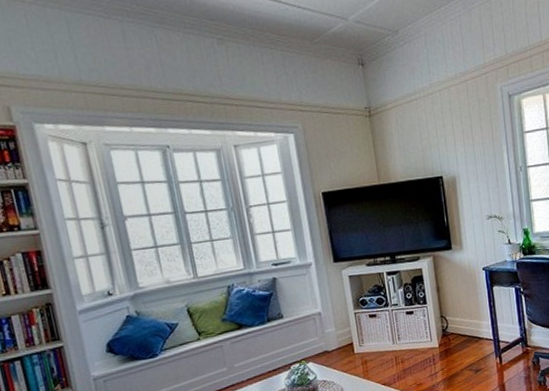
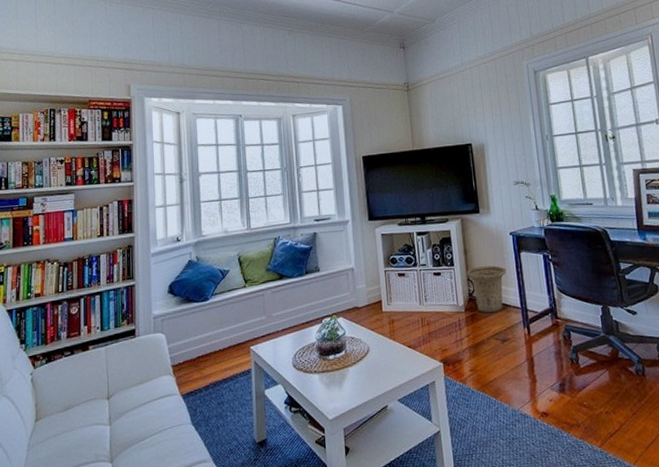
basket: none [440,301,480,347] -> present [467,265,507,313]

